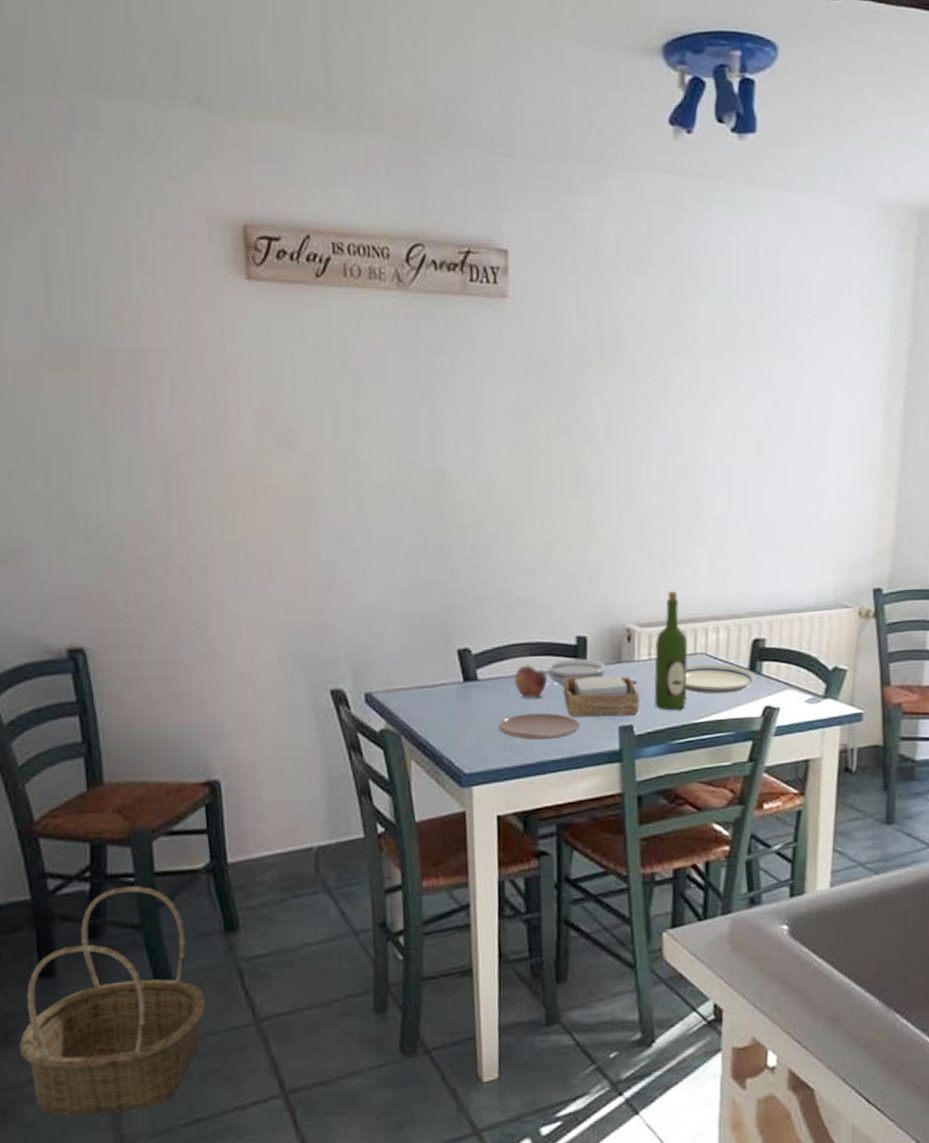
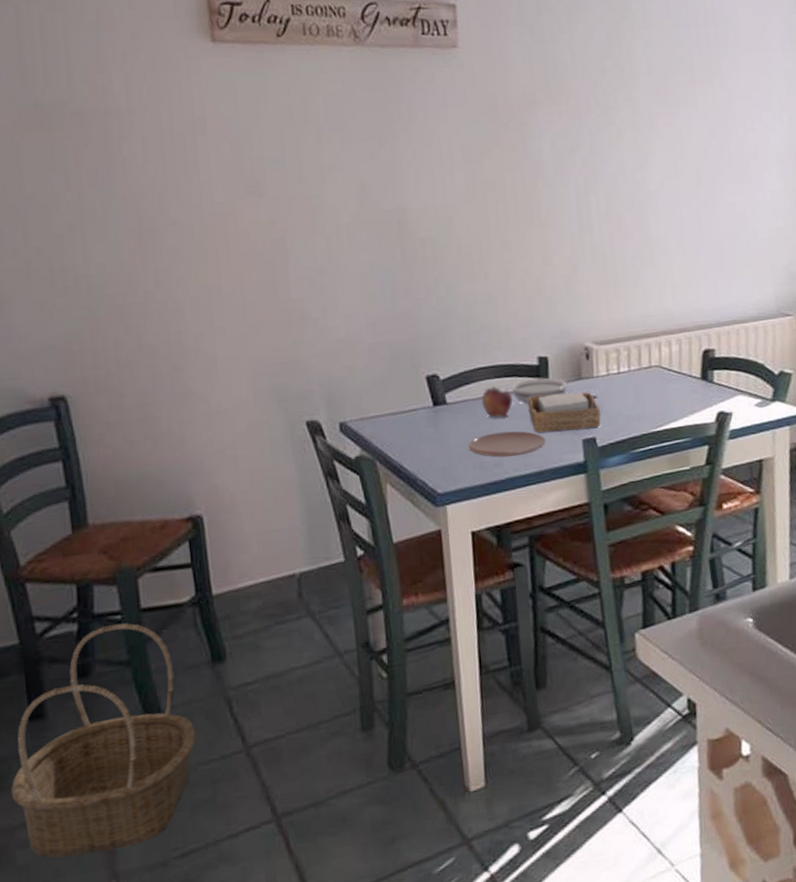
wine bottle: present [653,591,688,710] -> none [612,310,645,421]
plate: present [685,664,756,694] -> none [642,375,708,404]

